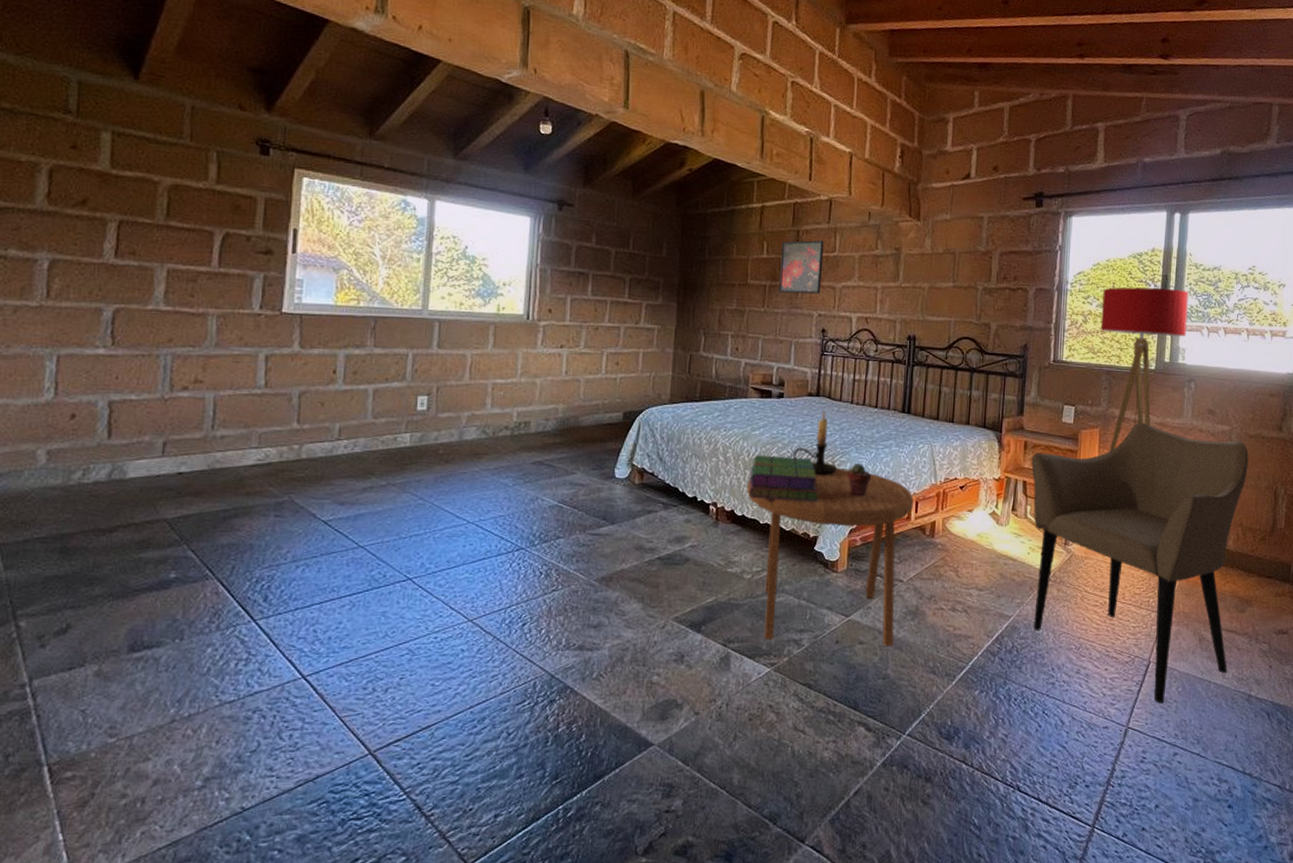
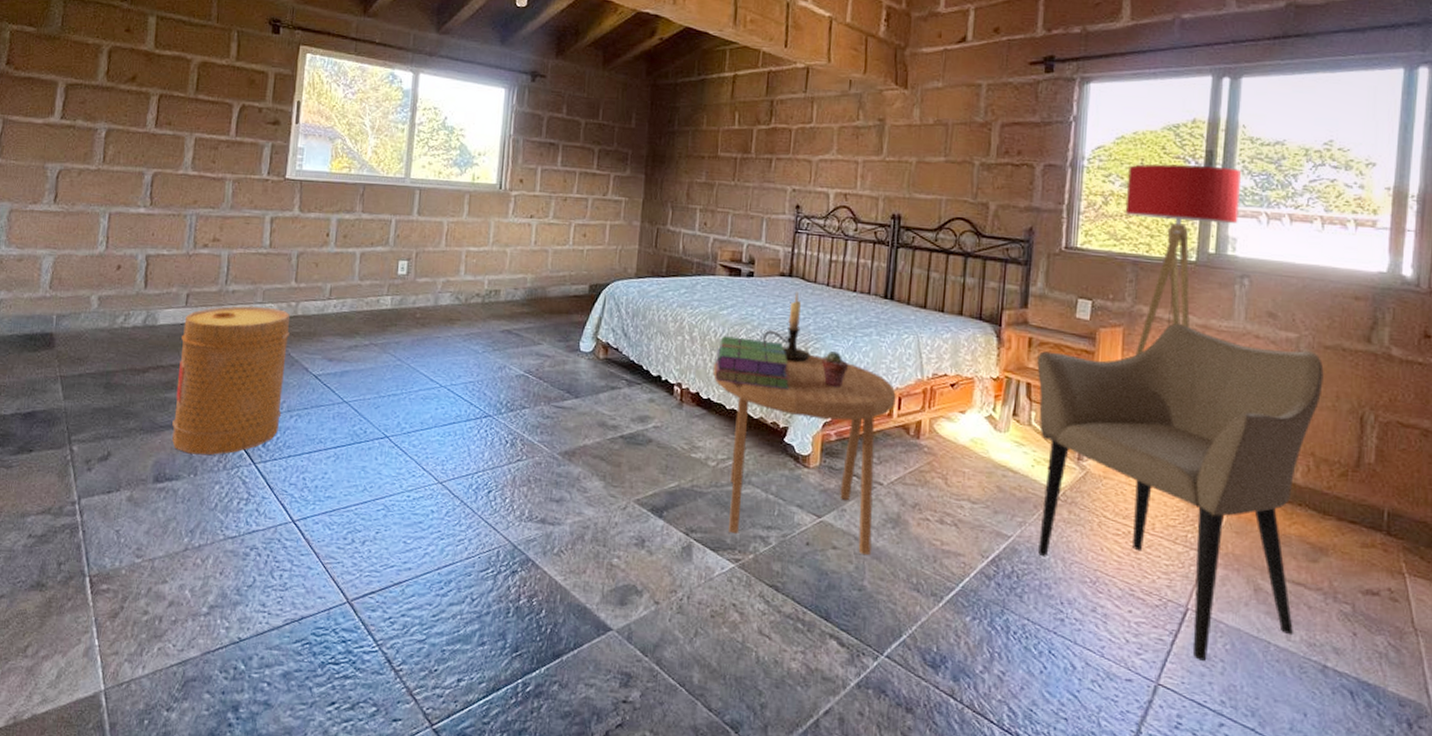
basket: none [150,452,292,617] -> present [172,306,290,455]
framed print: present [778,239,824,294] -> none [749,110,800,168]

